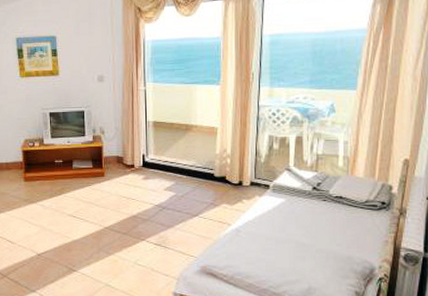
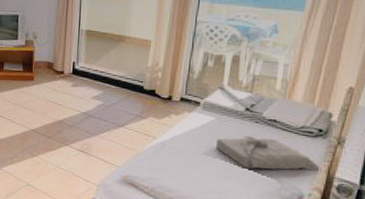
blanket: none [289,214,388,246] -> present [216,136,322,171]

